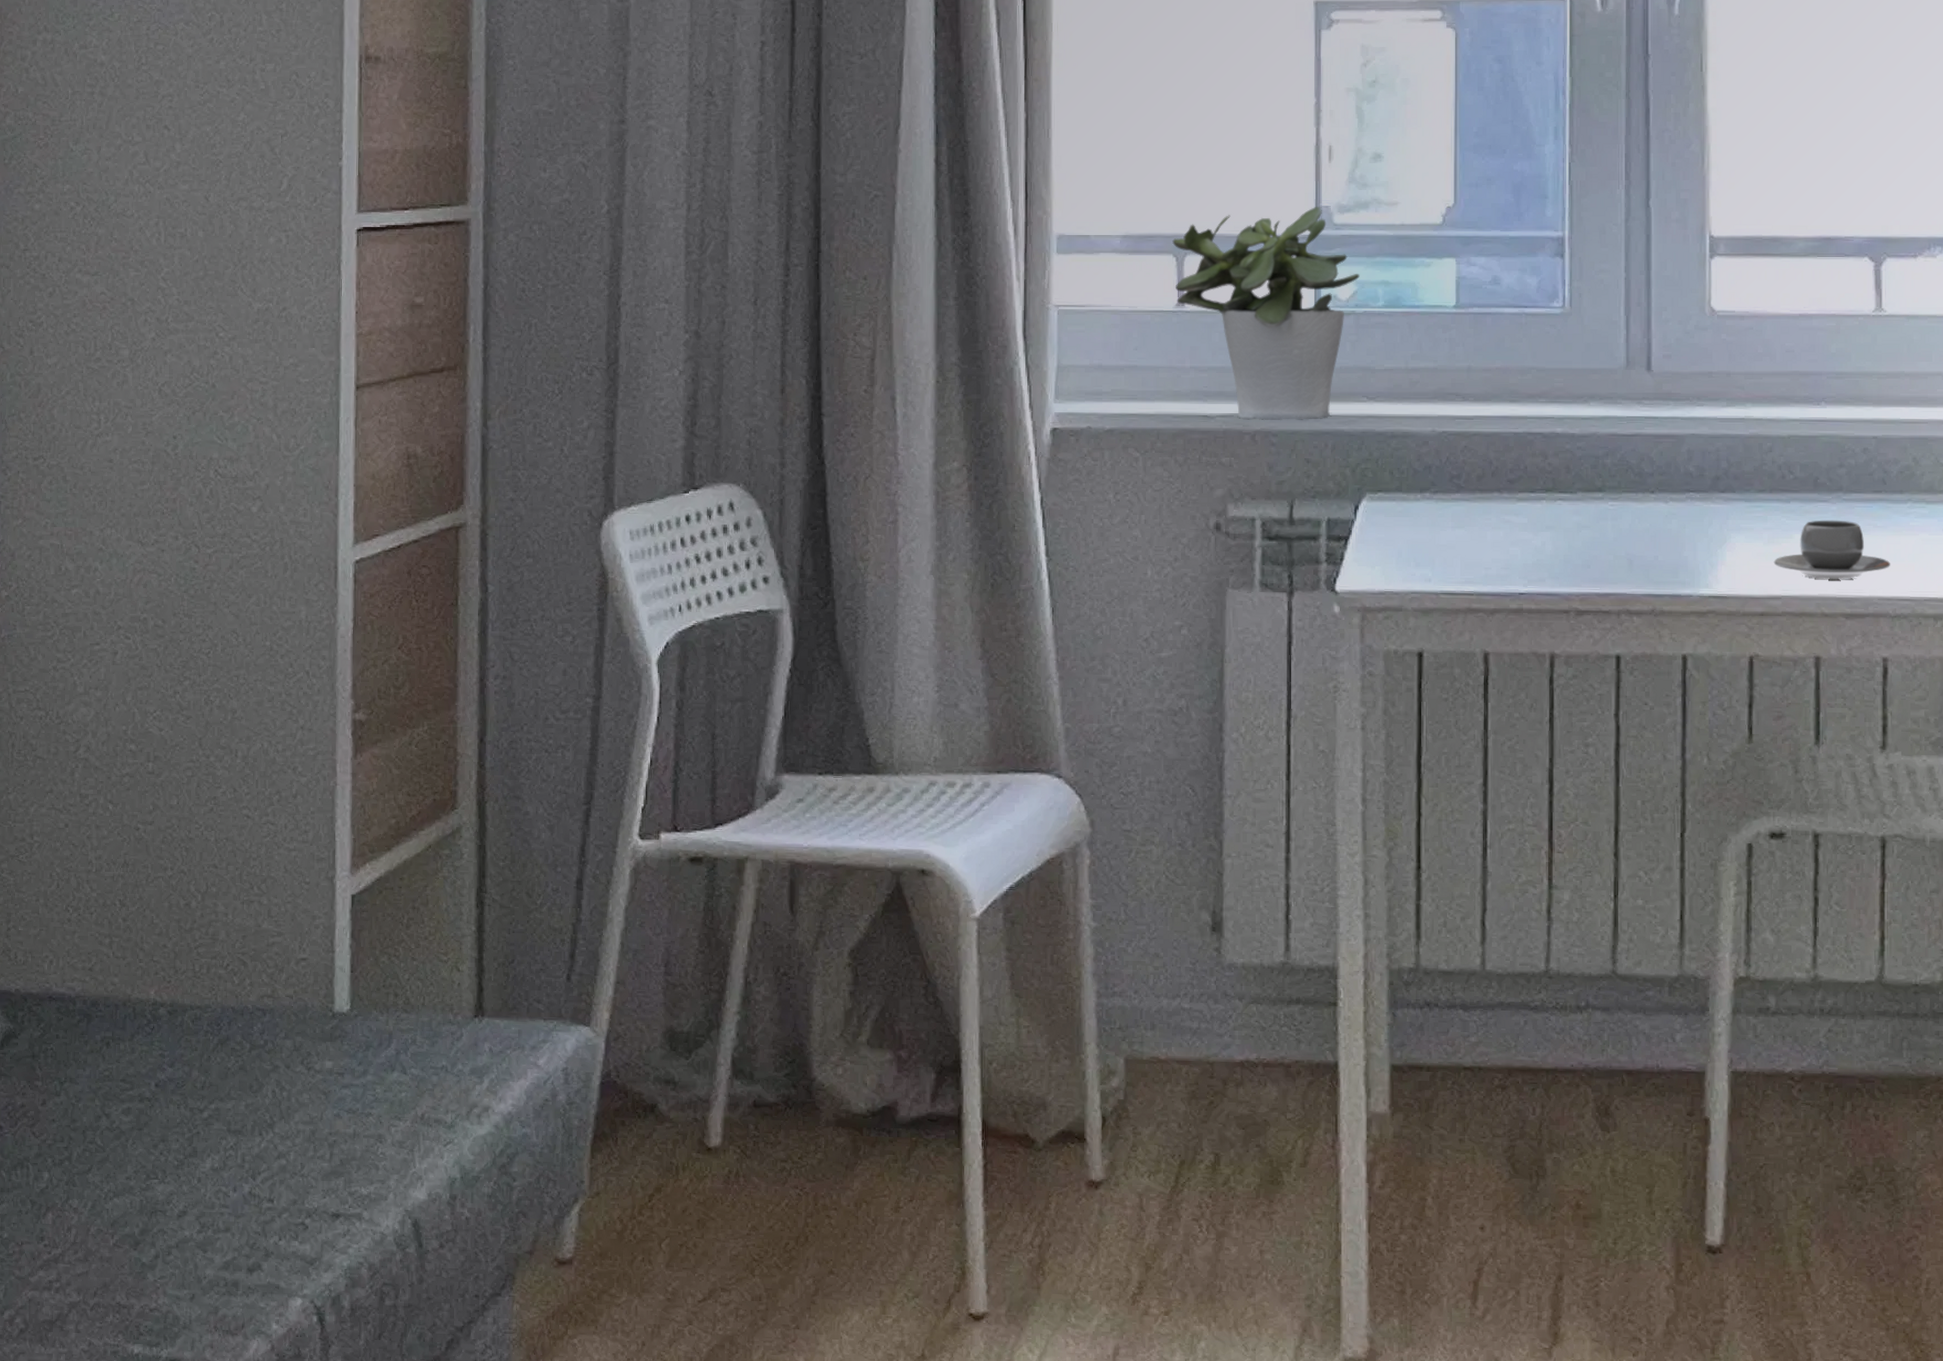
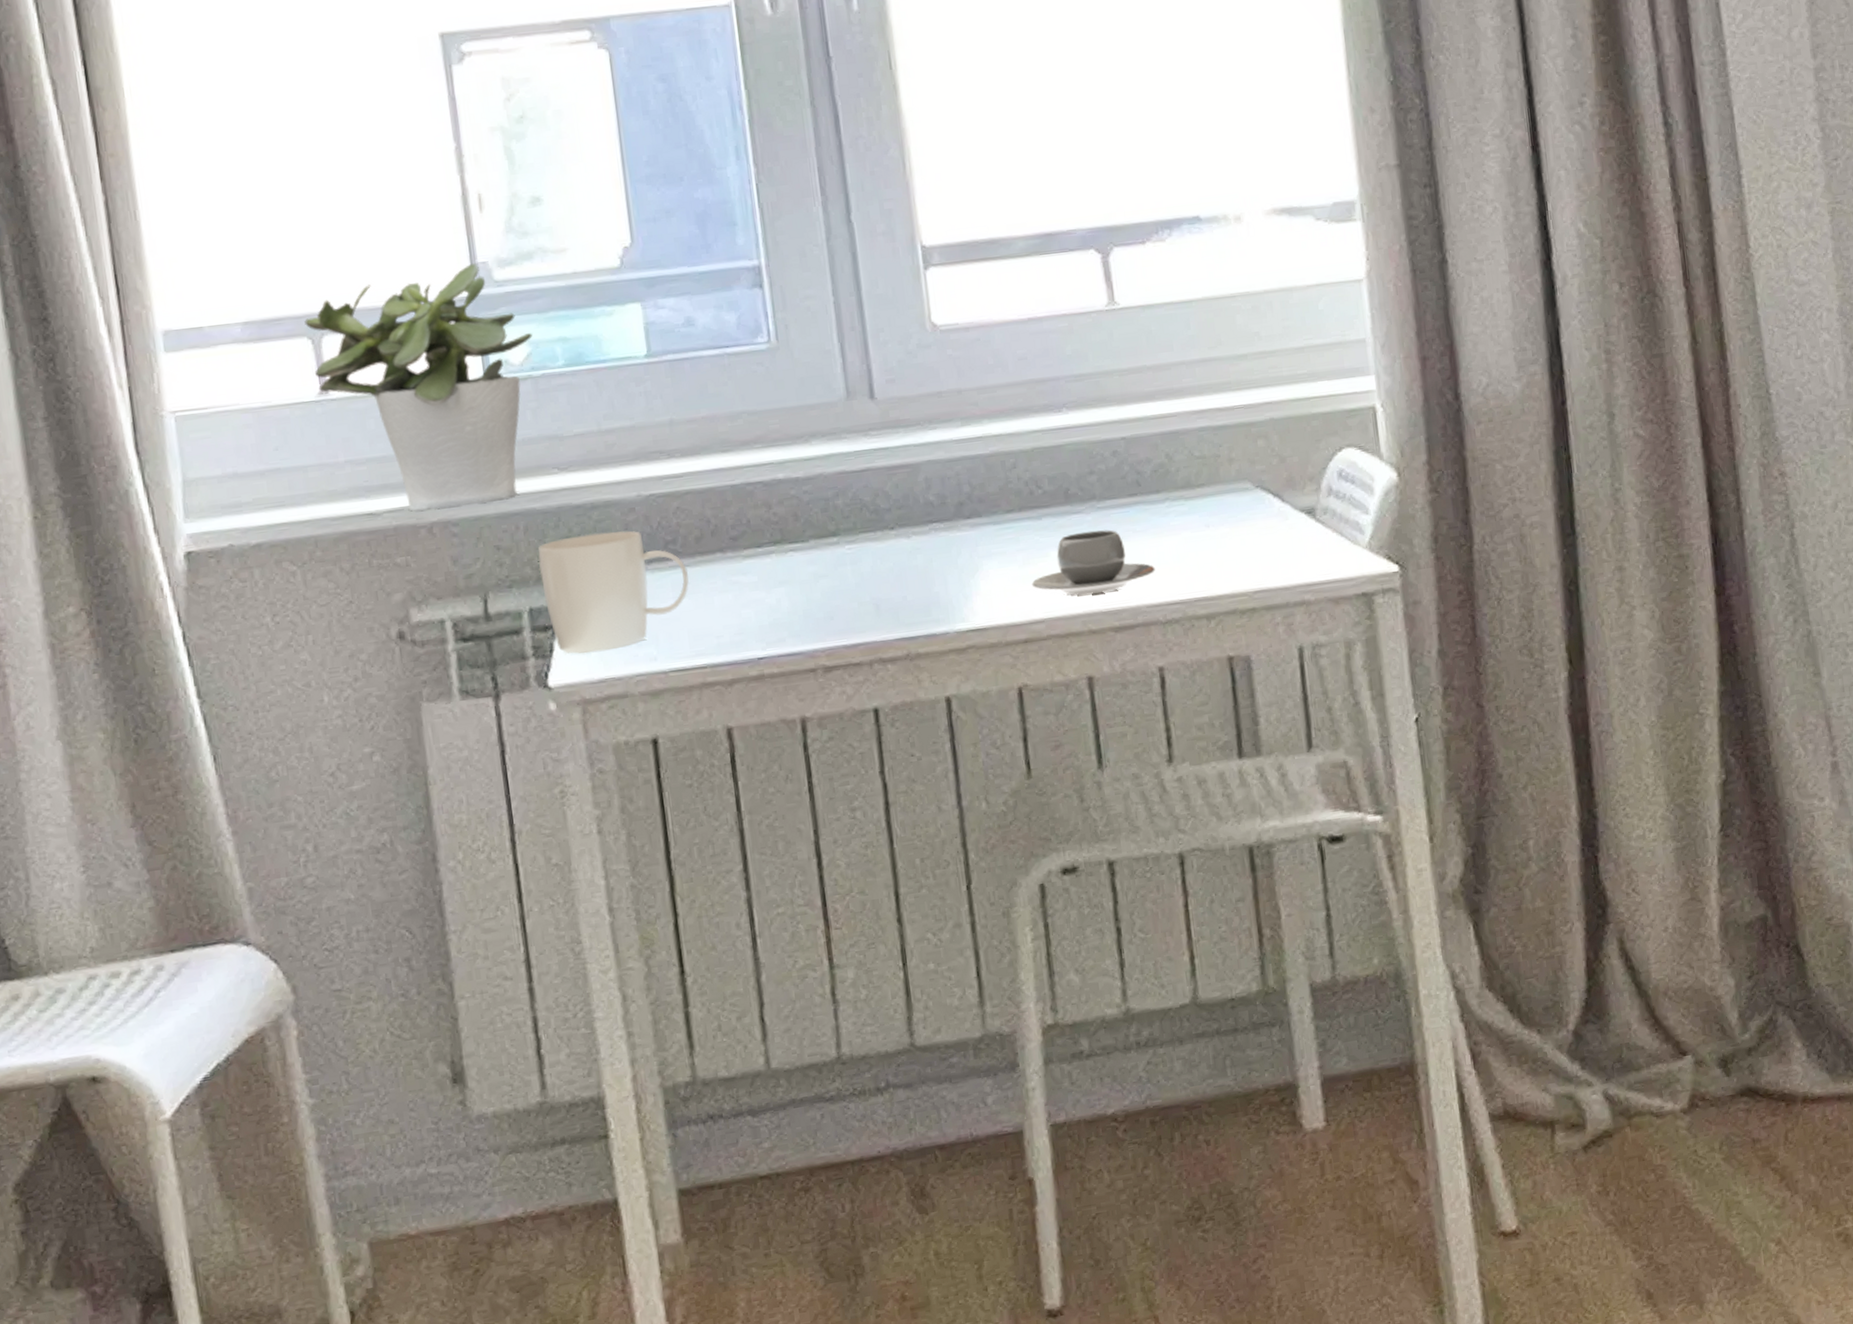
mug: none [1340,460,1468,567] -> present [537,530,690,654]

